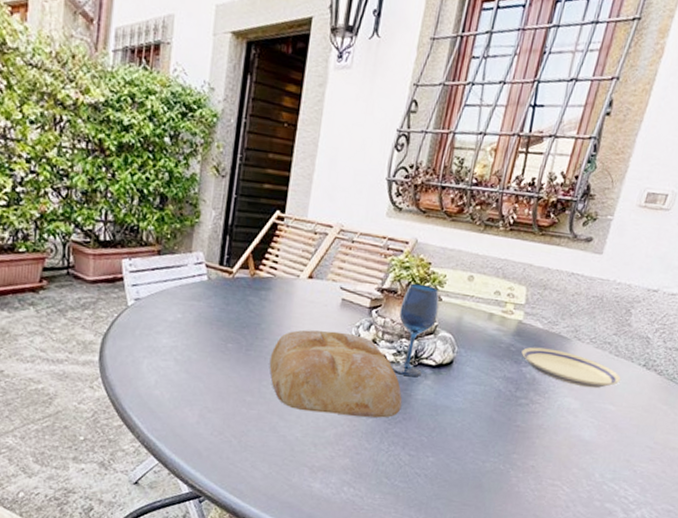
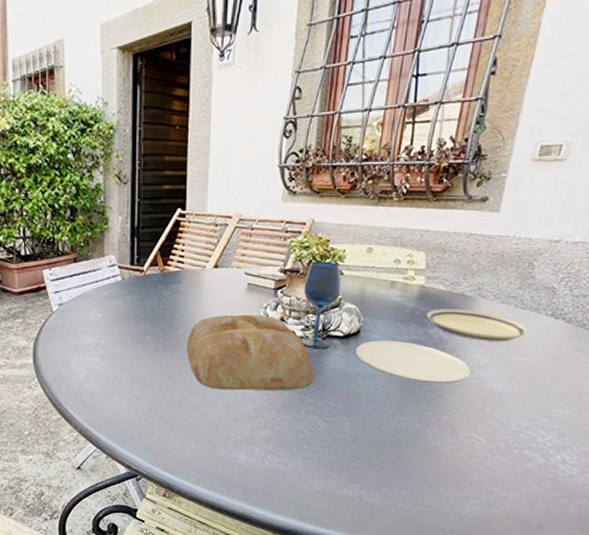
plate: none [446,373,561,427] -> present [355,340,471,384]

